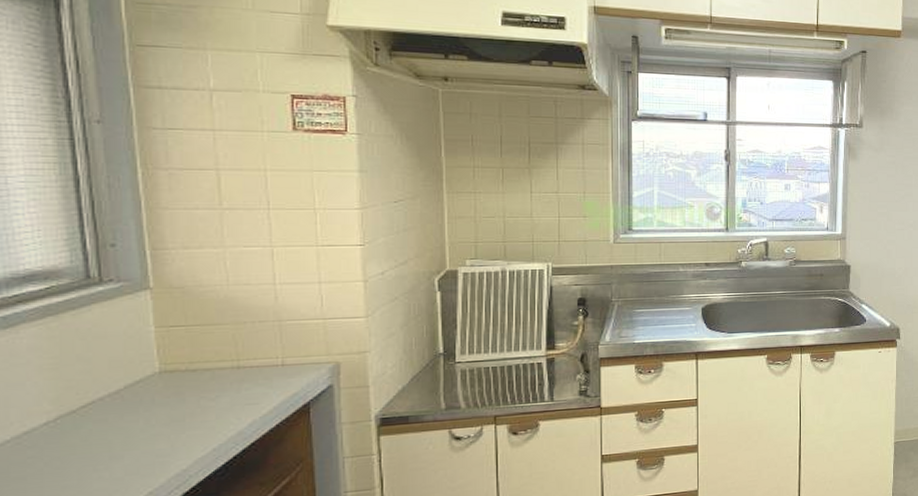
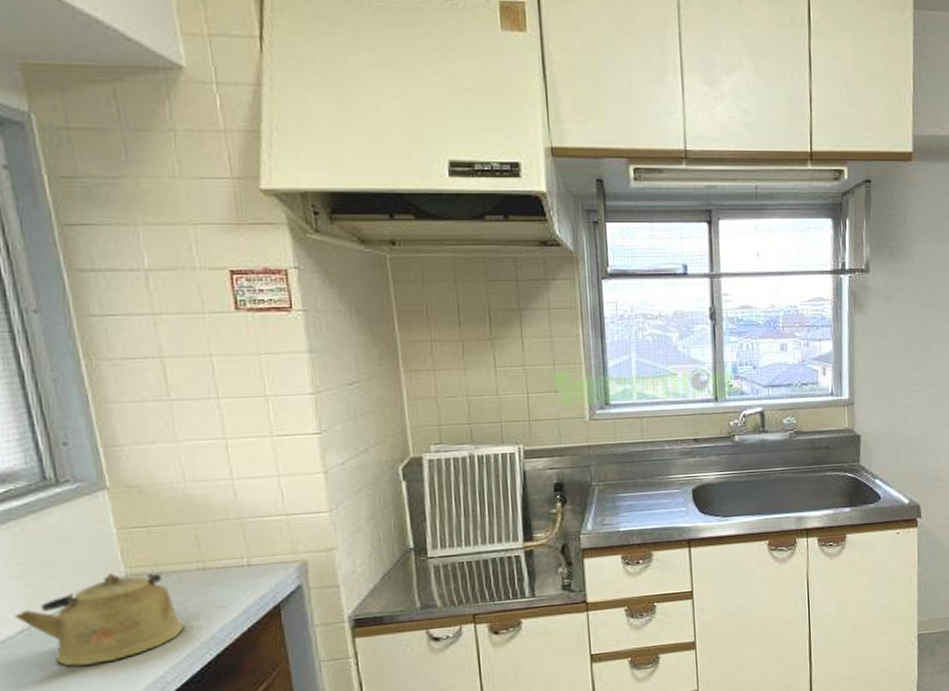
kettle: none [41,369,212,459] -> present [14,573,183,667]

